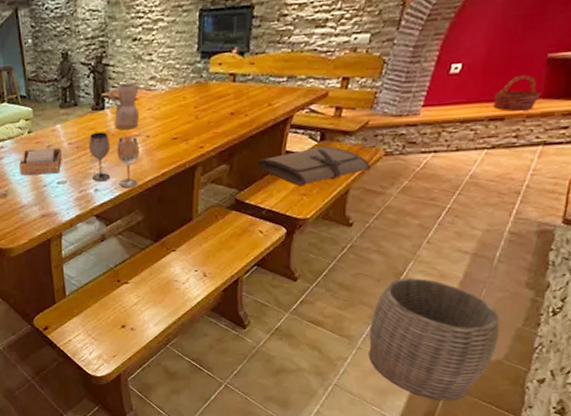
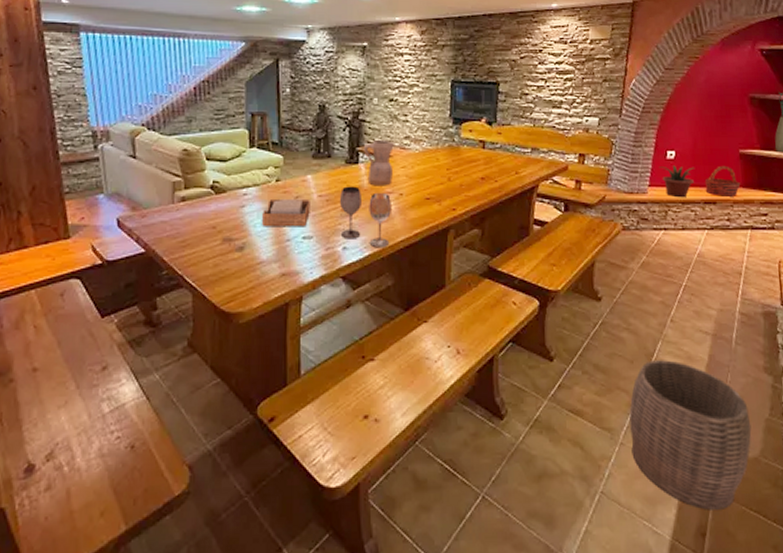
tool roll: present [258,146,371,186] -> none [509,217,612,256]
potted plant: none [438,80,483,117] -> present [658,165,695,198]

